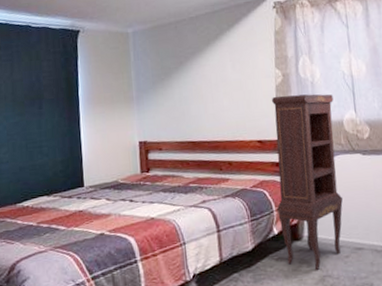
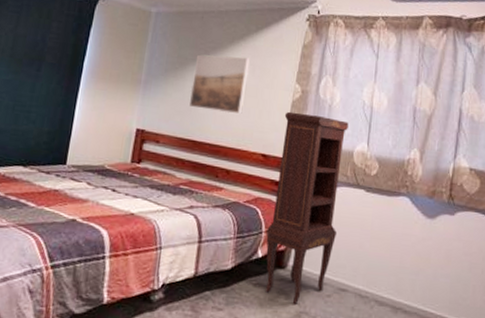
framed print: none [179,55,232,112] -> present [188,54,250,114]

